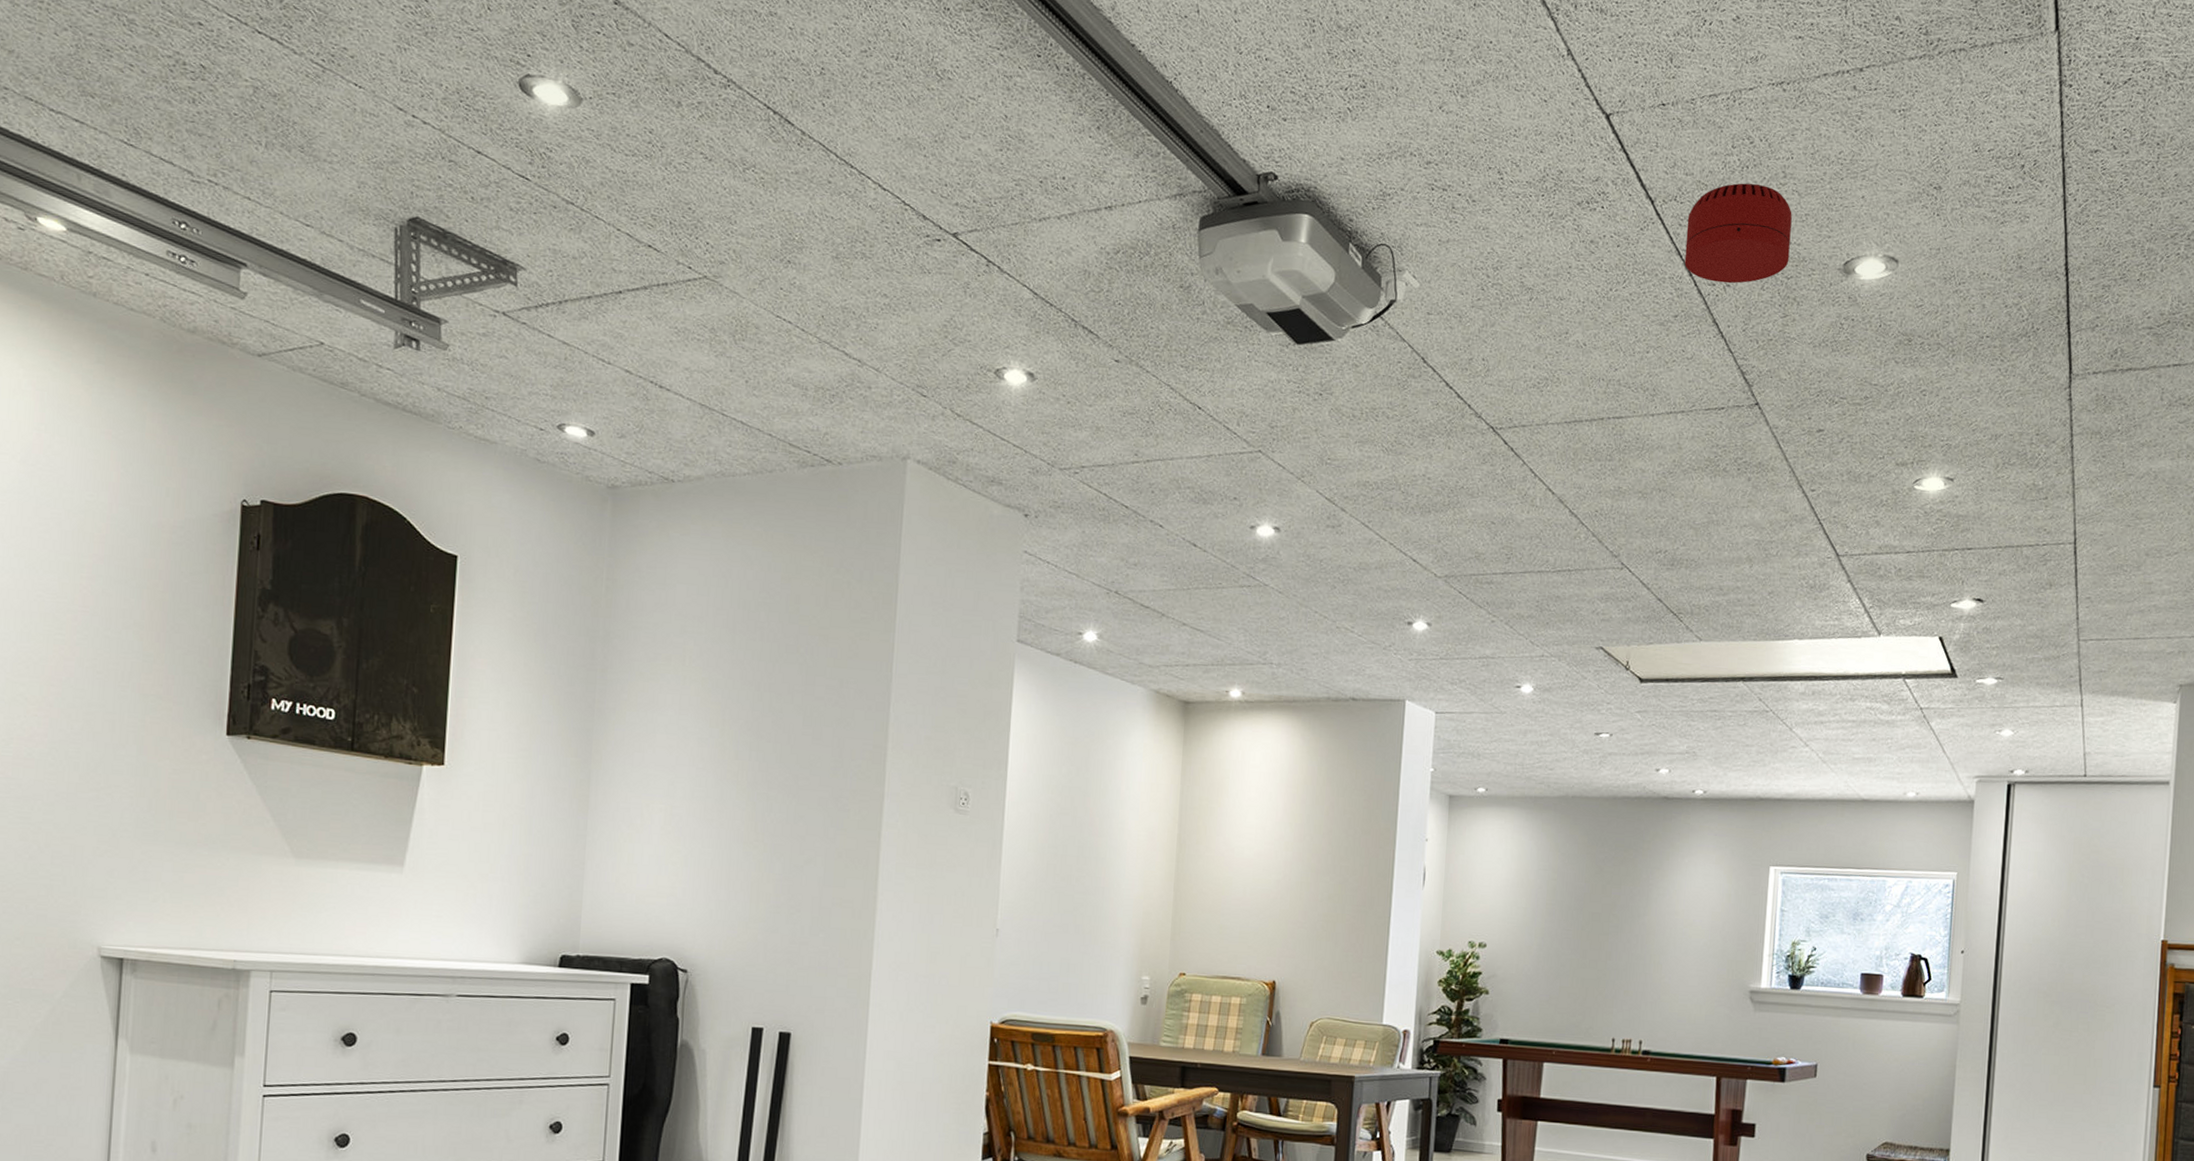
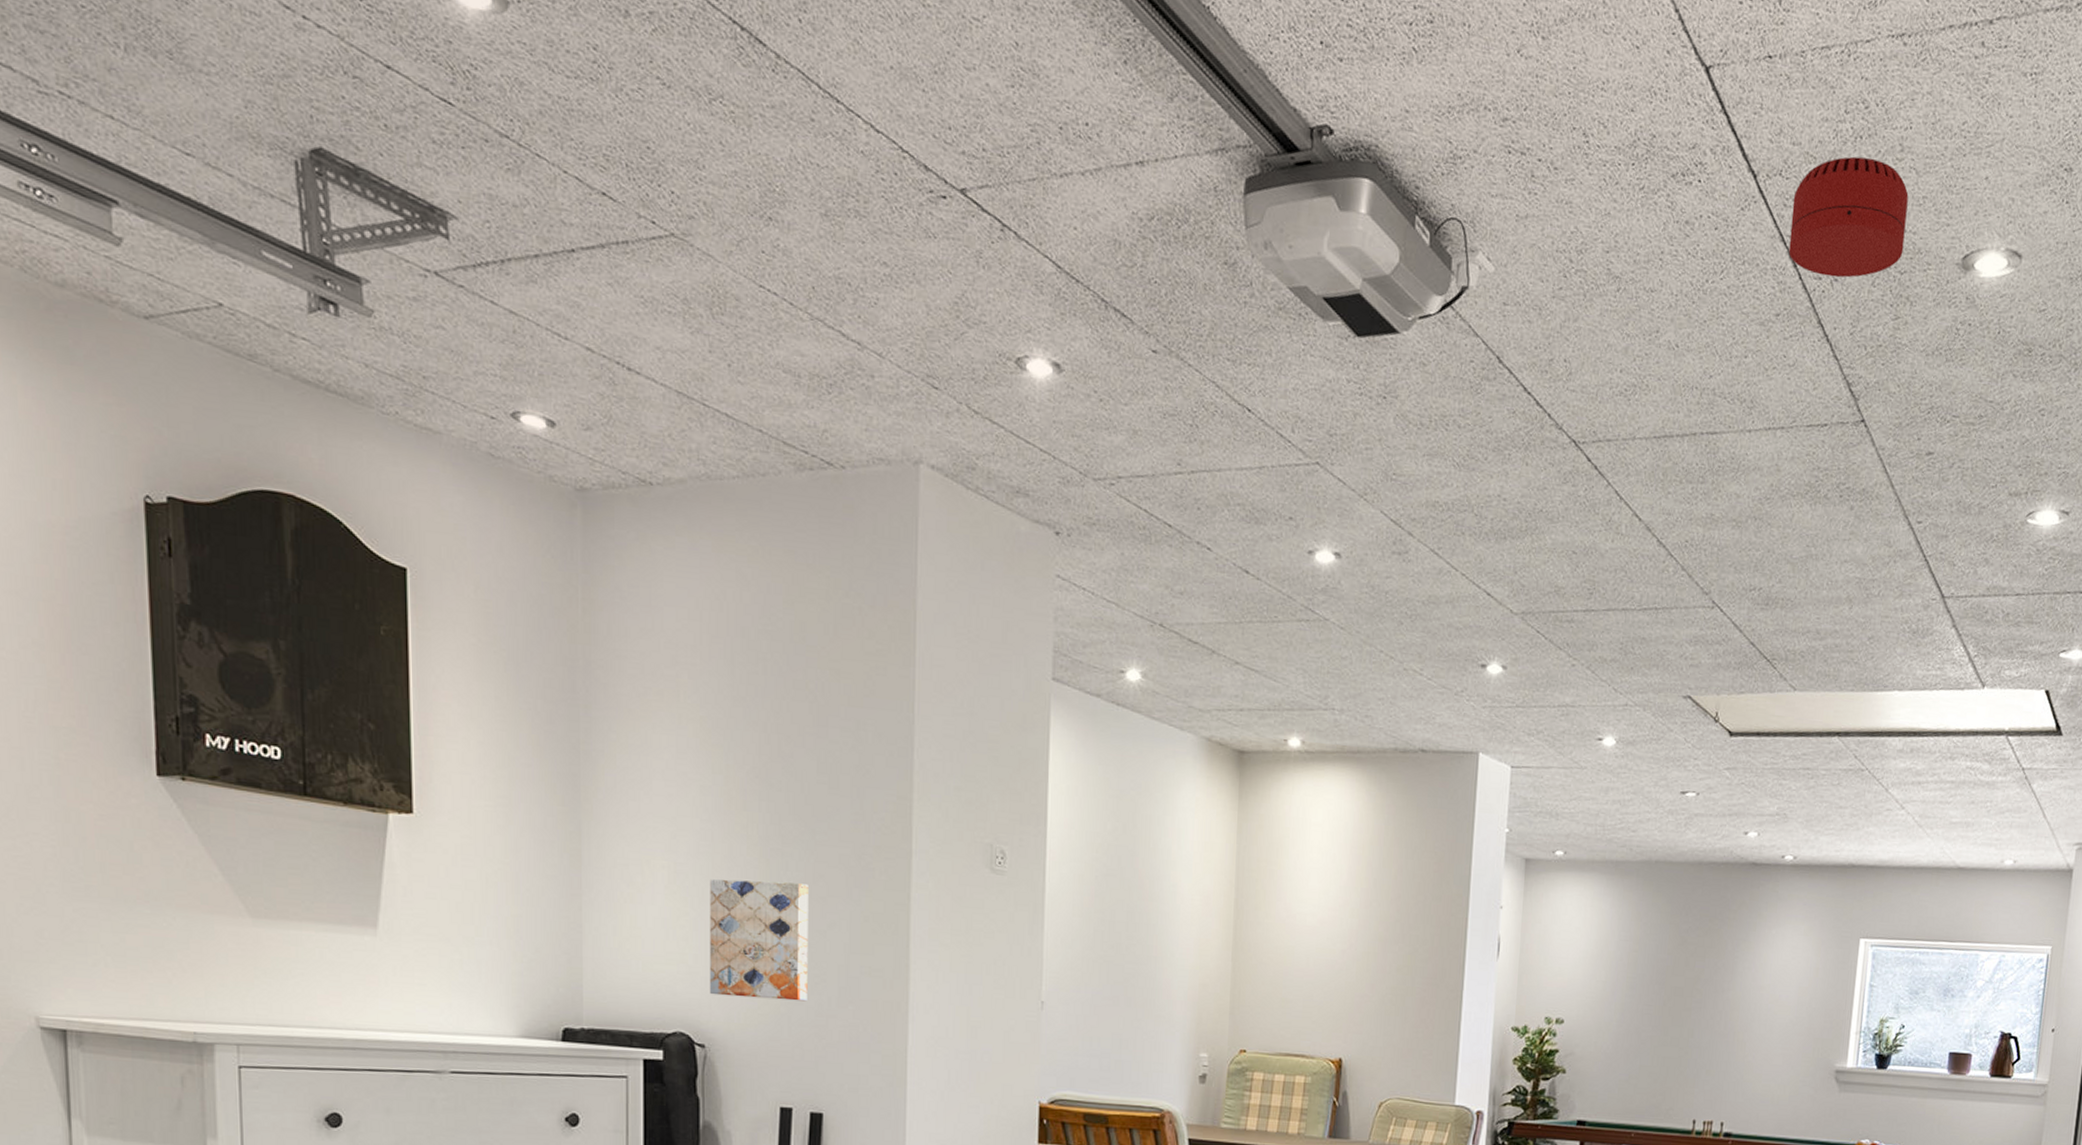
wall art: none [695,820,789,930] -> present [710,879,808,1002]

